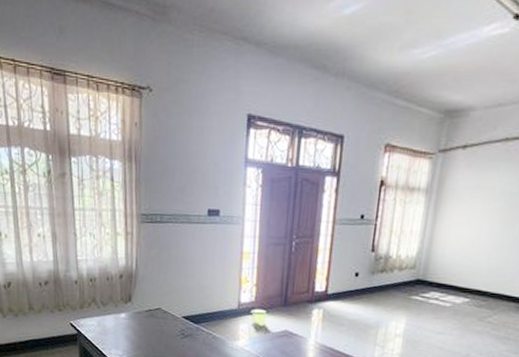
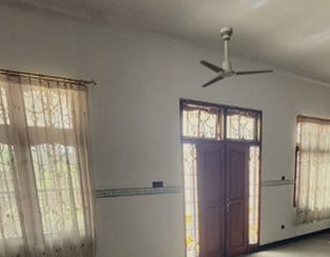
ceiling fan: none [274,33,363,104] -> present [200,26,274,88]

